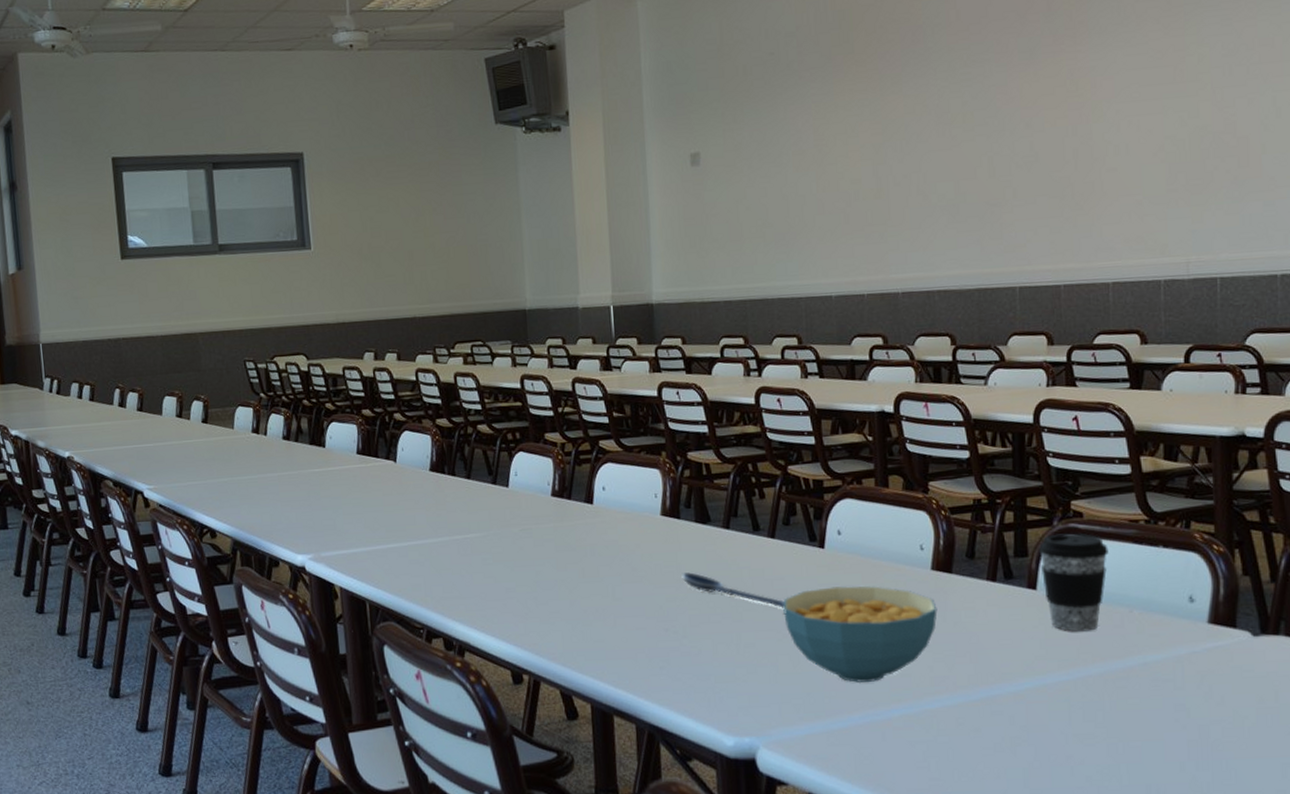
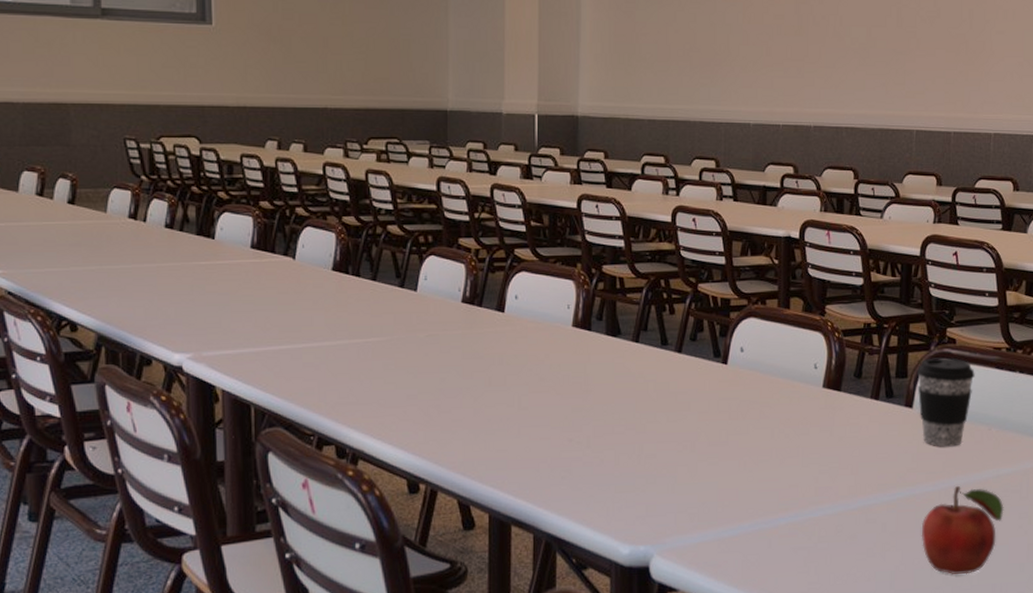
spoon: present [681,572,785,610] -> none [589,384,686,422]
cereal bowl: present [783,585,938,683] -> none [685,400,826,493]
fruit: none [1056,674,1155,773] -> present [921,485,1004,575]

